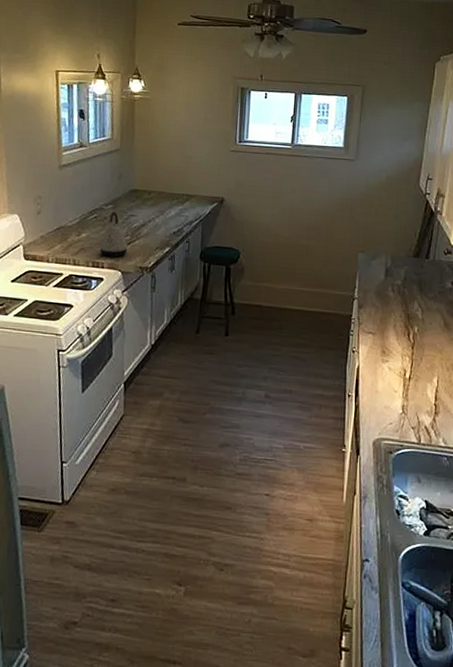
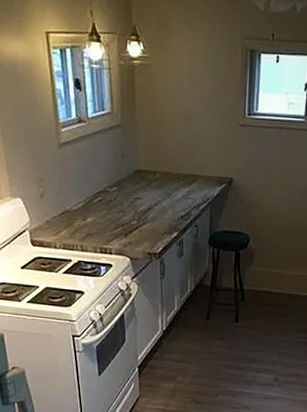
kettle: present [99,212,128,257] -> none [105,194,135,243]

